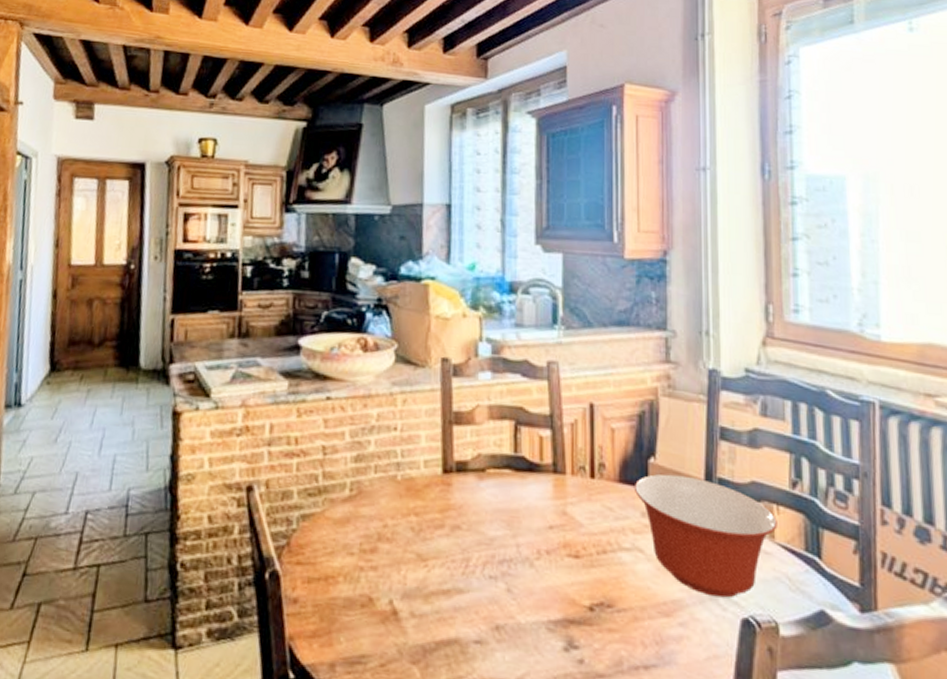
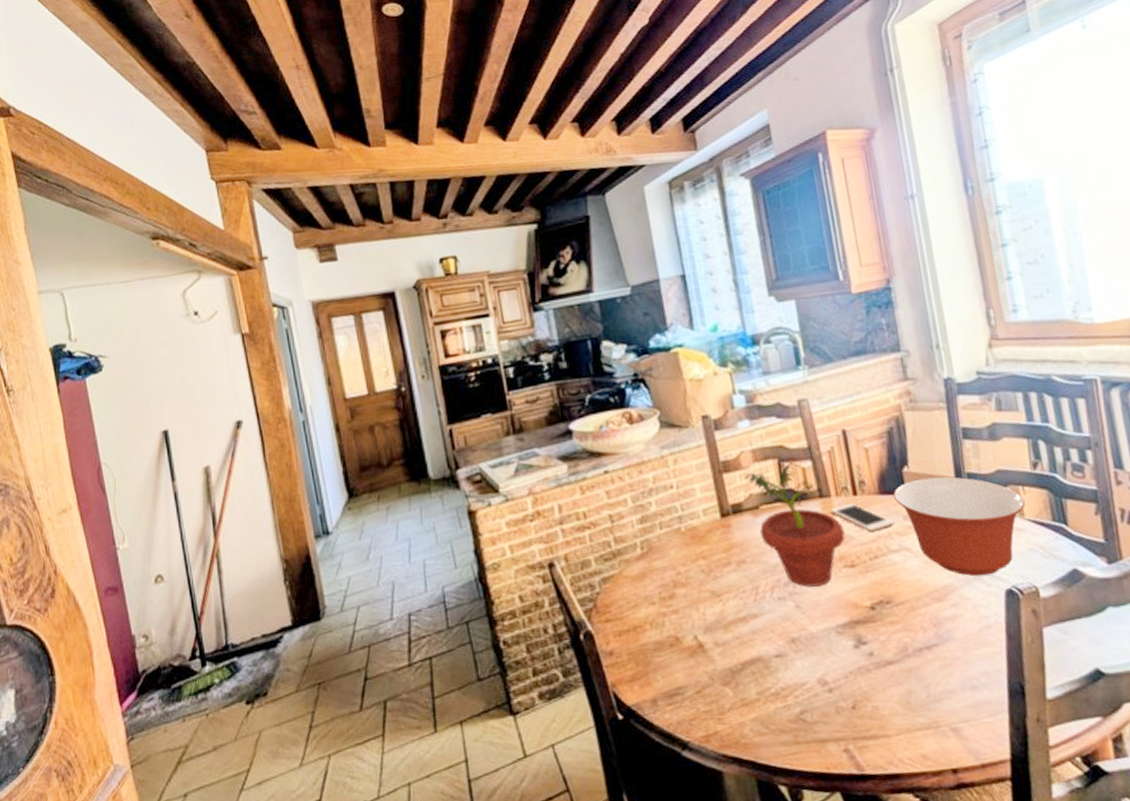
potted plant: none [476,427,574,572] -> present [745,462,846,587]
cell phone: none [563,485,630,522] -> present [831,503,894,531]

